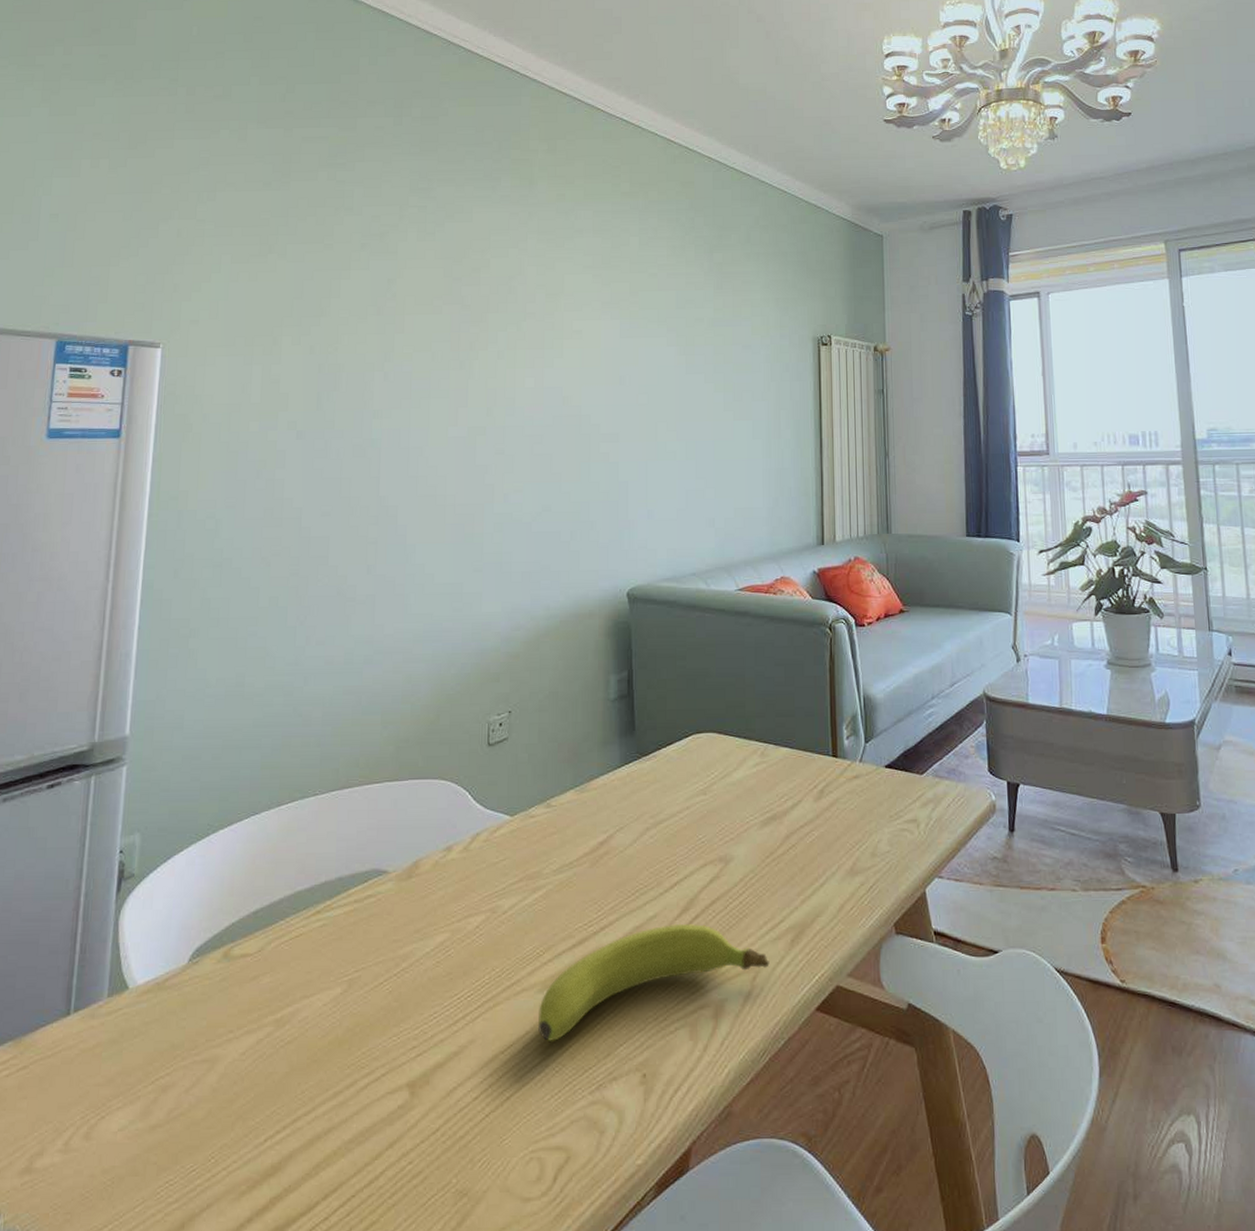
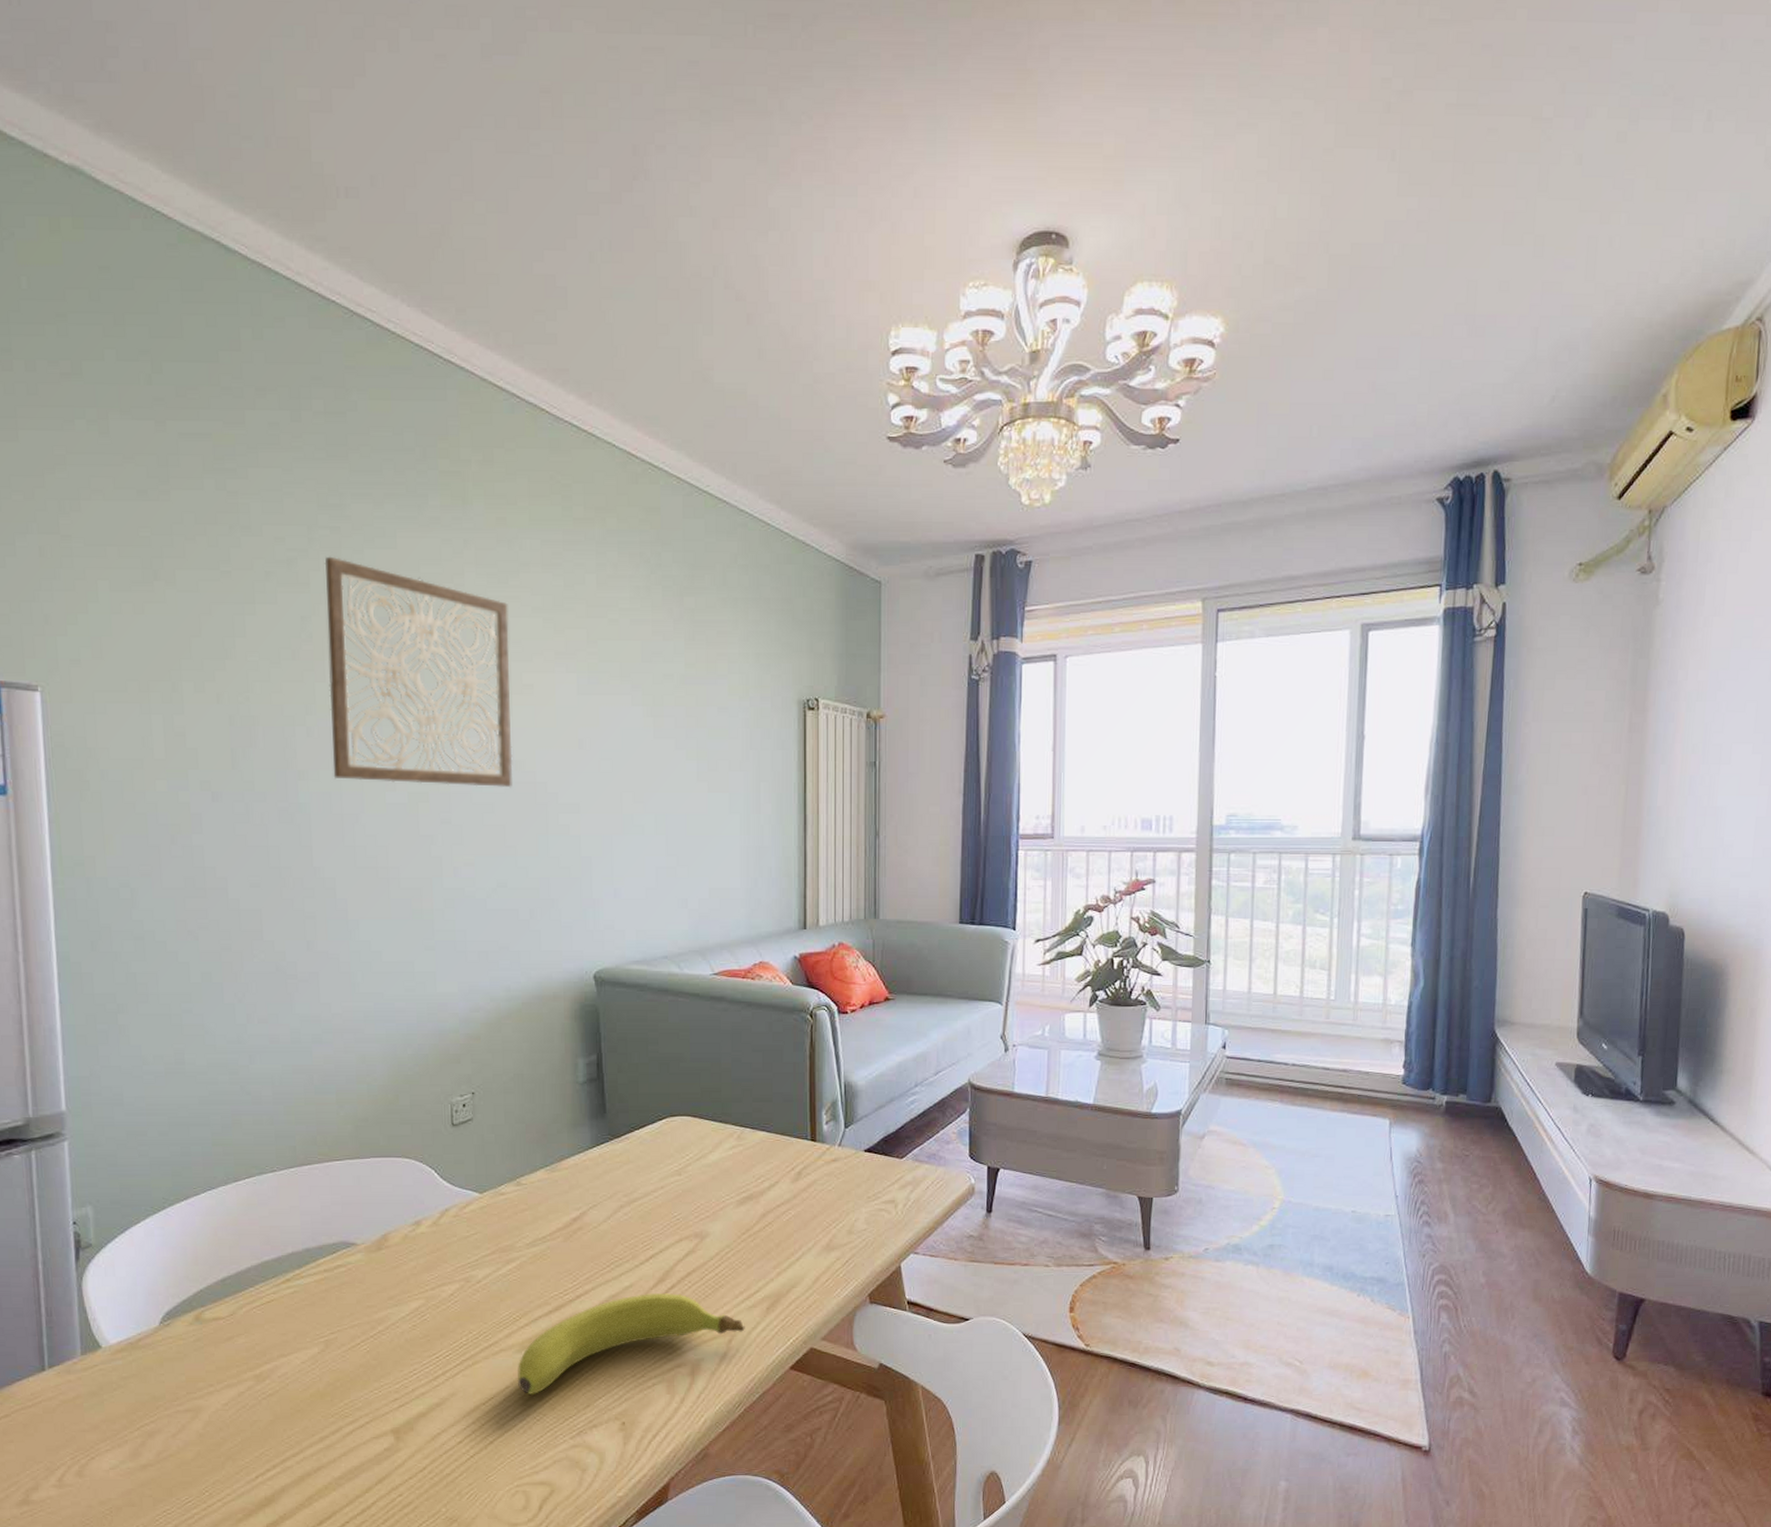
wall art: none [404,229,563,421] -> present [324,556,513,788]

